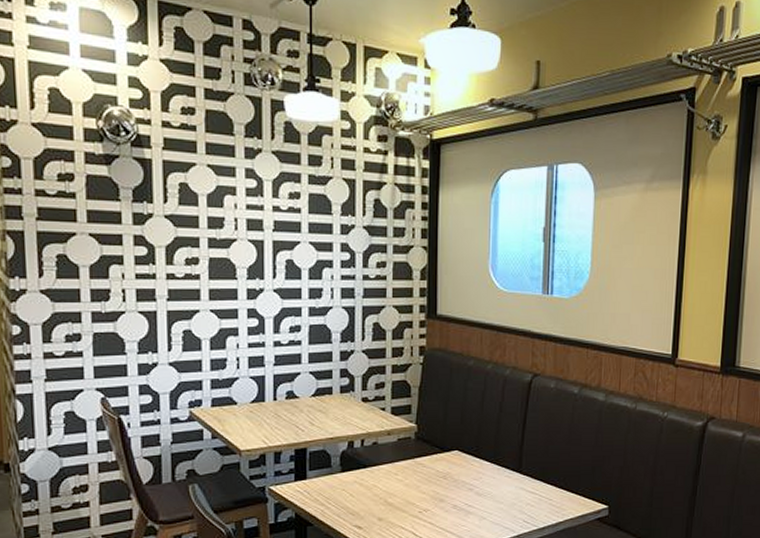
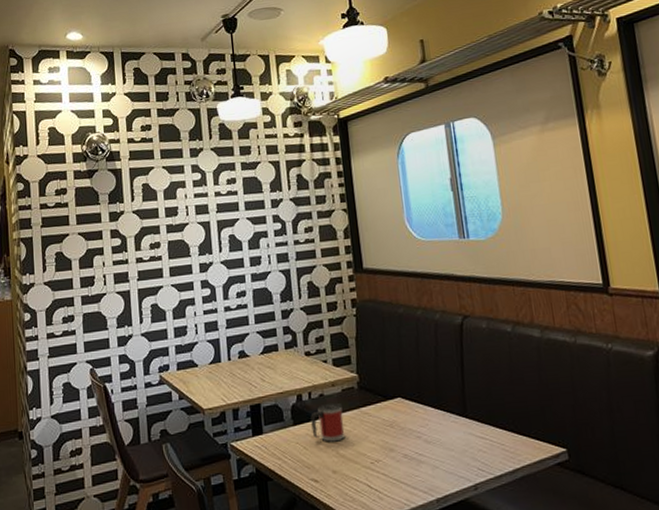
mug: none [361,451,396,490] -> present [310,403,345,442]

